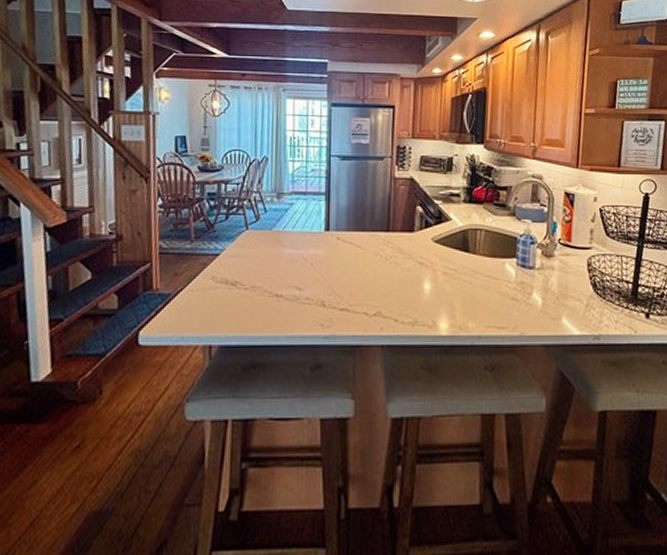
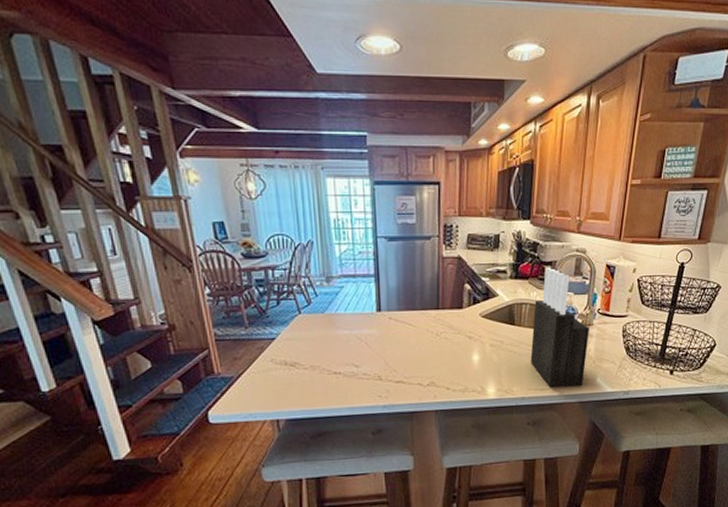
knife block: none [486,192,551,326] -> present [530,267,589,388]

